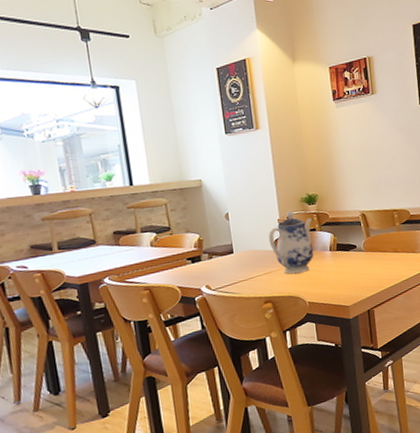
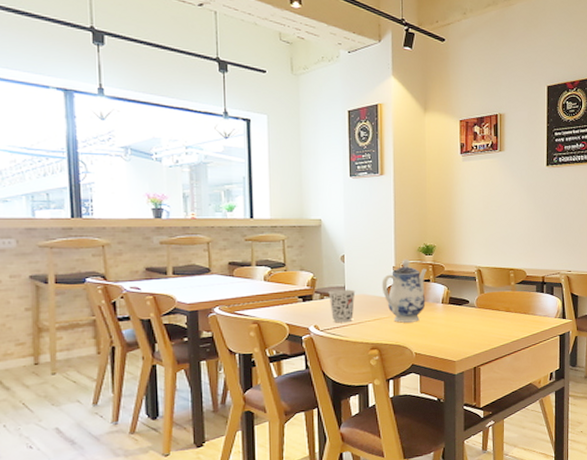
cup: none [216,246,244,281] -> present [328,289,356,323]

